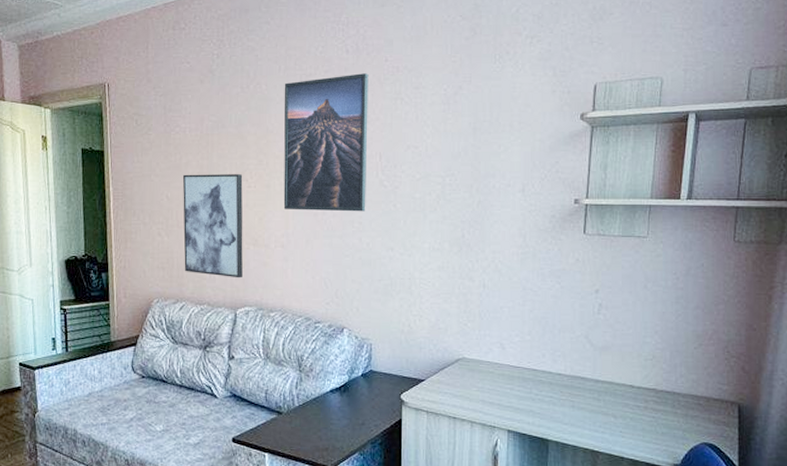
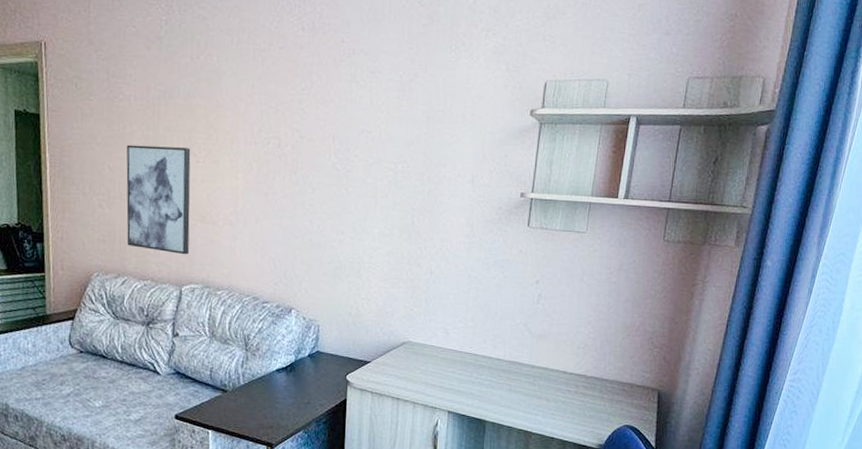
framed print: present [283,73,369,212] -> none [233,52,324,194]

